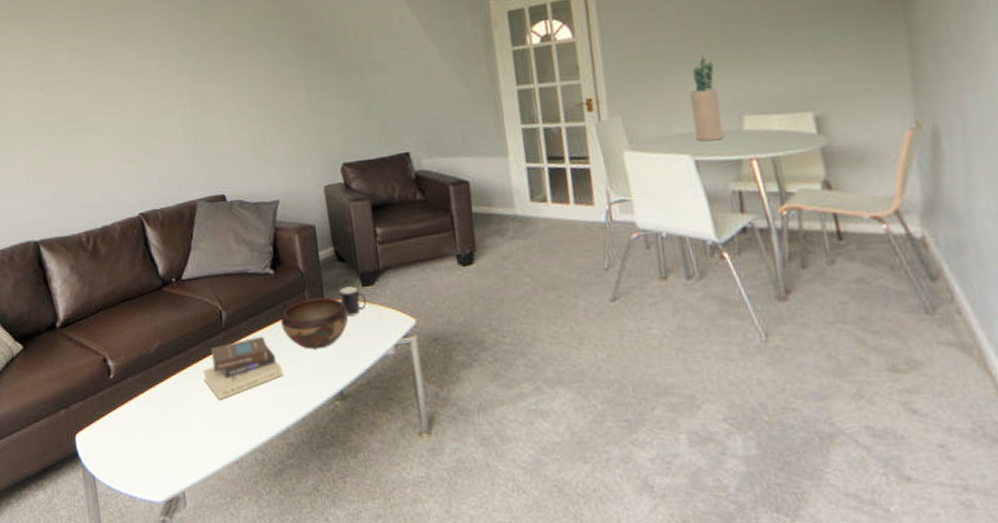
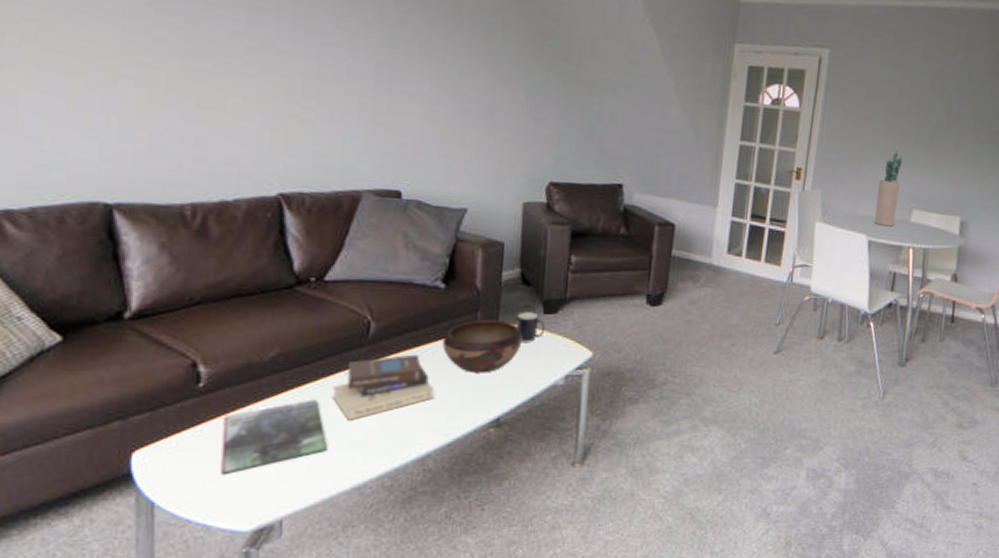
magazine: none [130,383,208,451] -> present [221,399,328,474]

